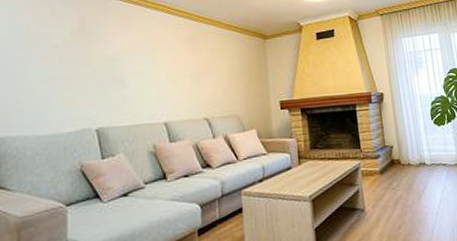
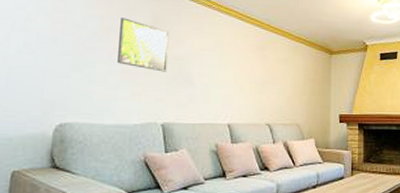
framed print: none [47,24,98,75] -> present [117,18,169,72]

